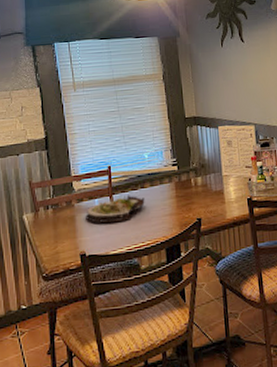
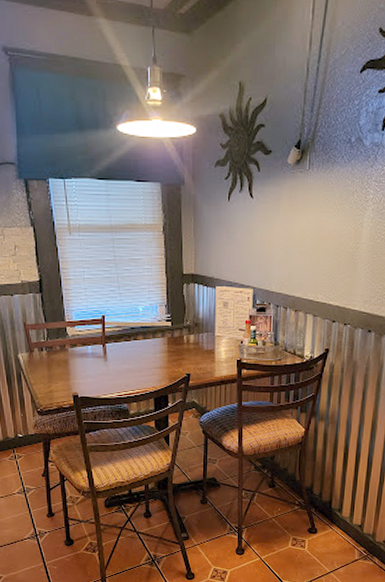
salad plate: present [86,195,145,223] -> none [79,345,137,369]

